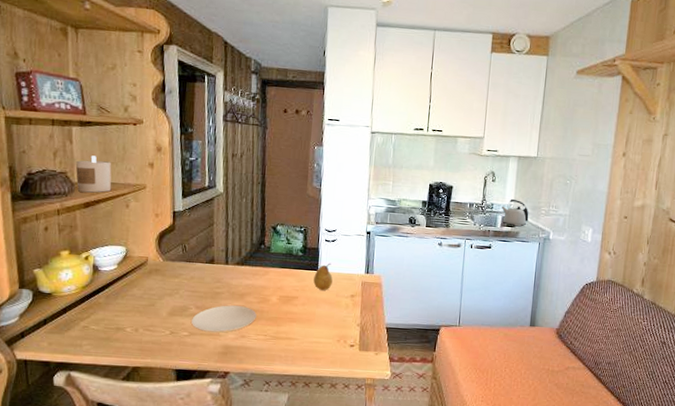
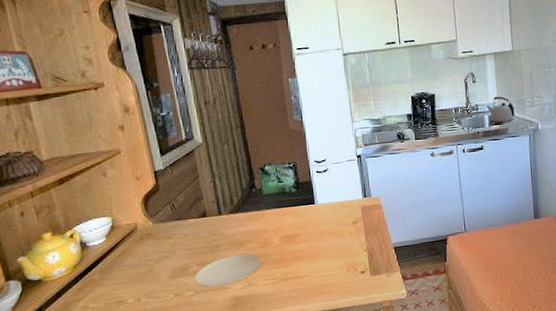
candle: present [75,155,112,193] -> none [40,129,84,169]
fruit: present [313,263,333,290] -> none [312,193,332,223]

